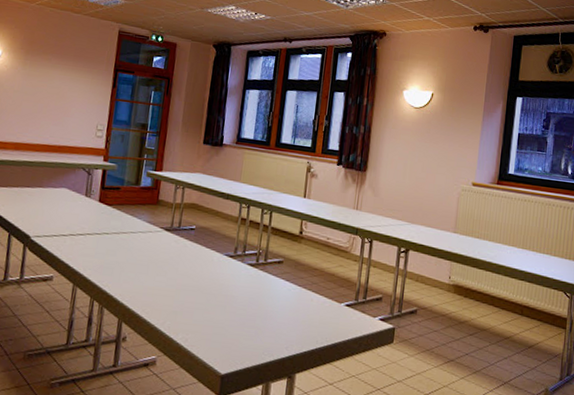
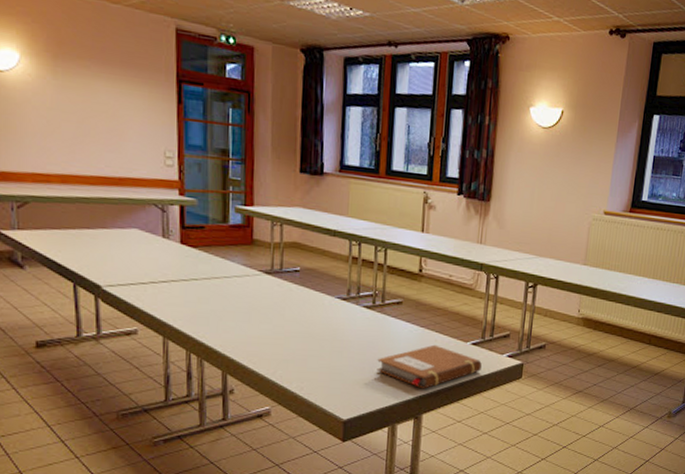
notebook: none [255,304,355,348] -> present [377,344,482,389]

